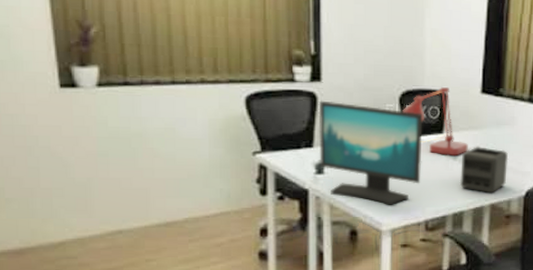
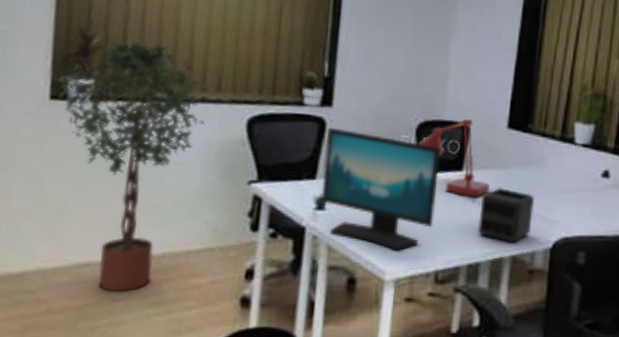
potted tree: none [59,28,206,253] -> present [53,40,205,292]

